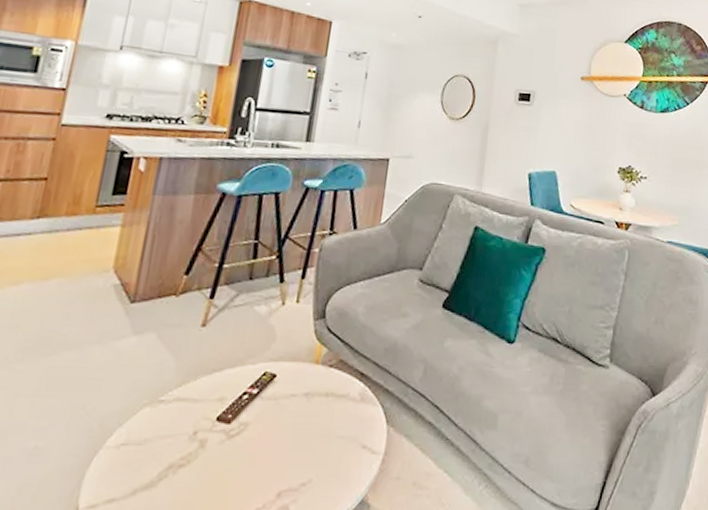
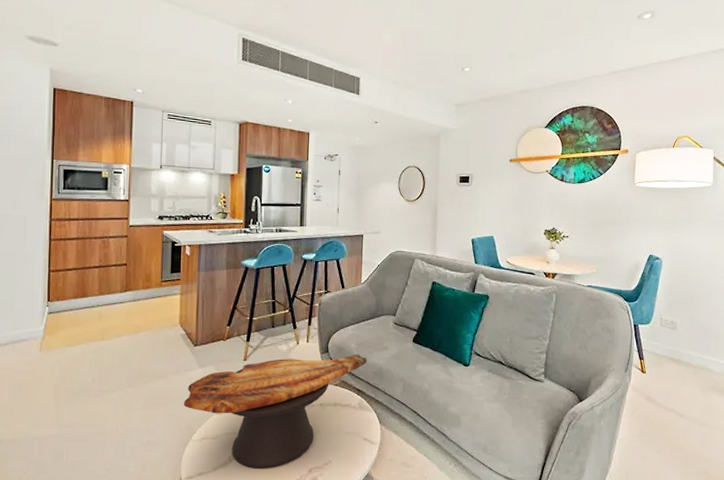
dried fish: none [101,321,379,493] -> present [184,353,368,470]

